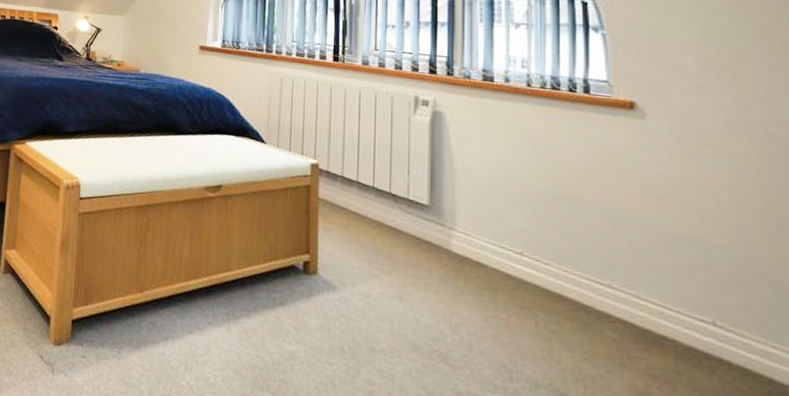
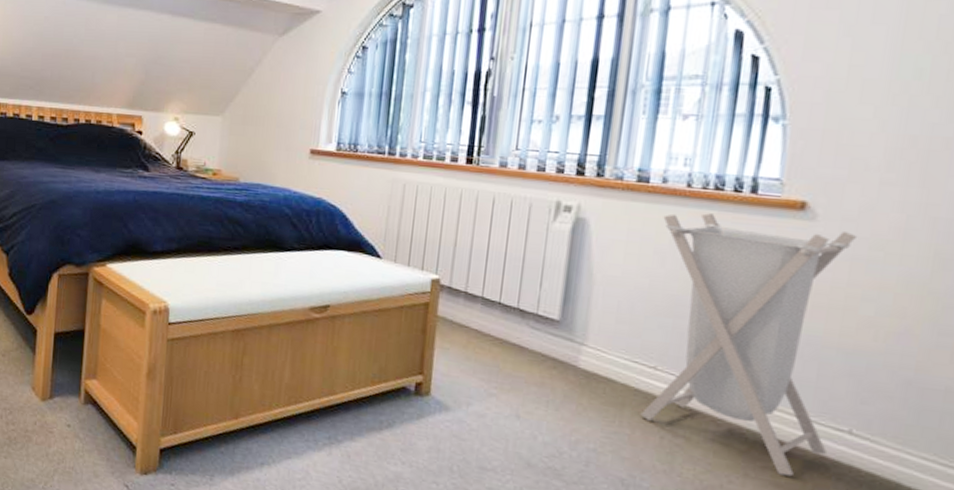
laundry hamper: none [510,109,697,368] -> present [640,213,858,477]

